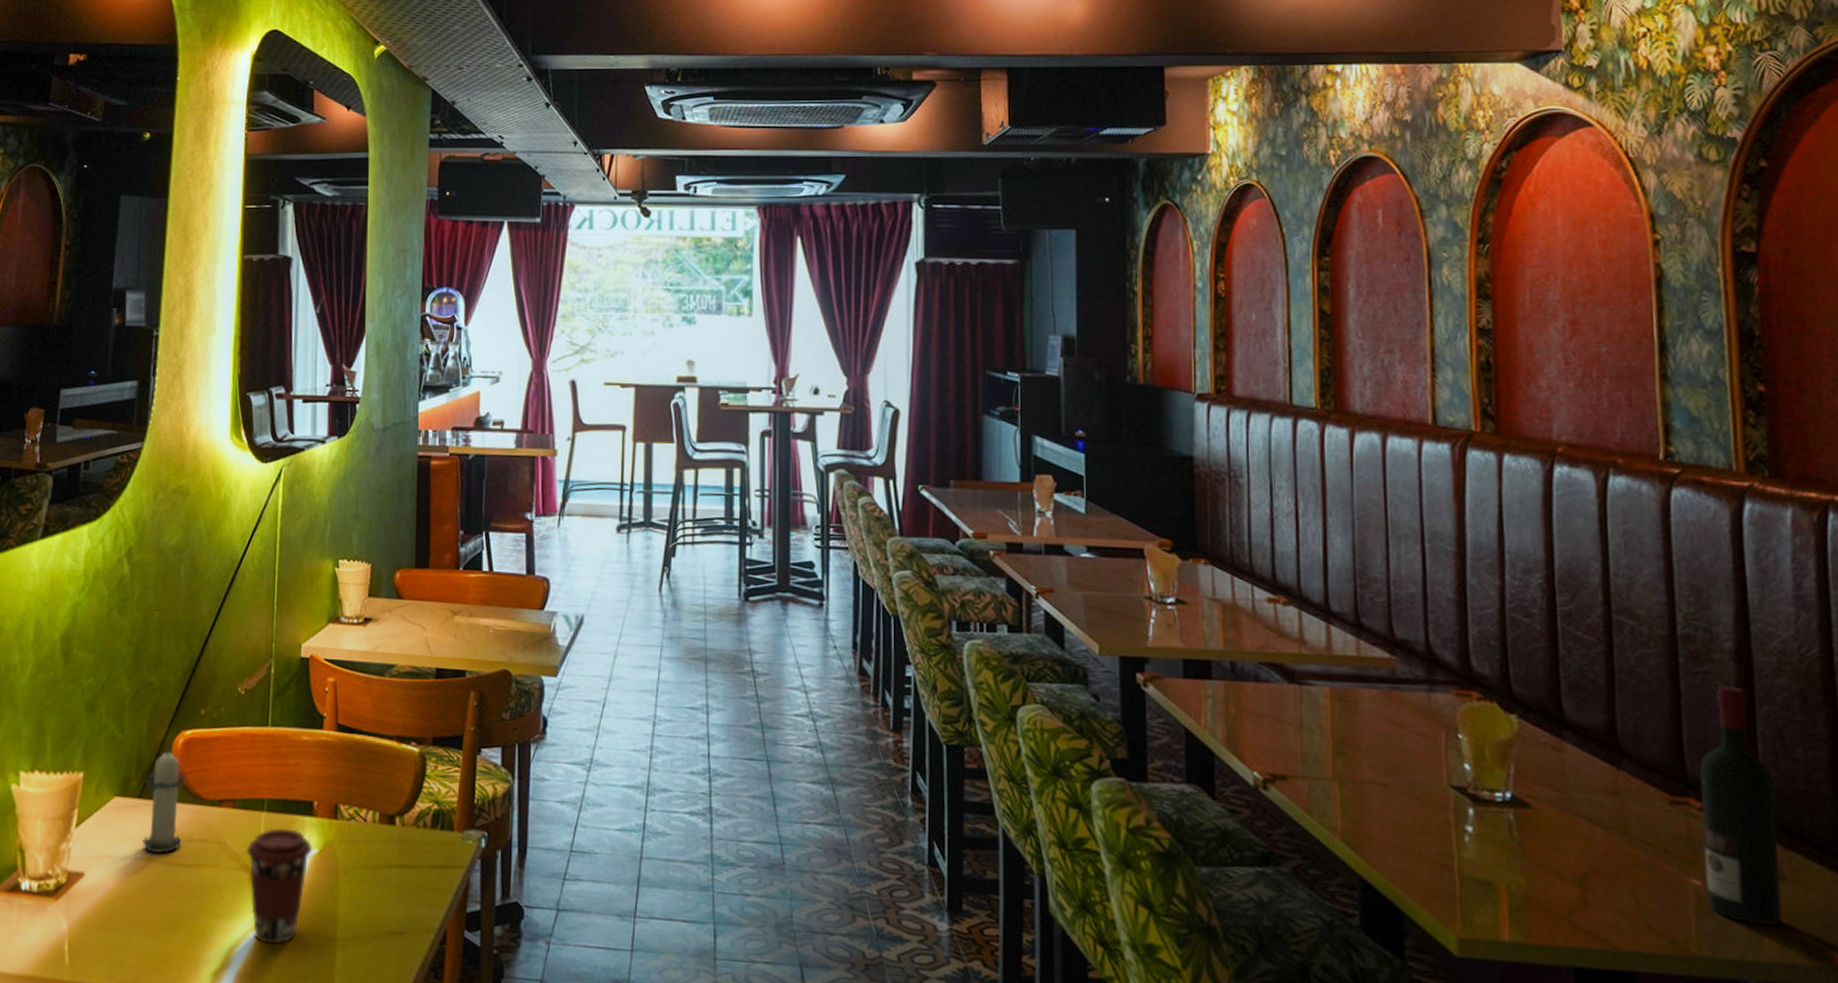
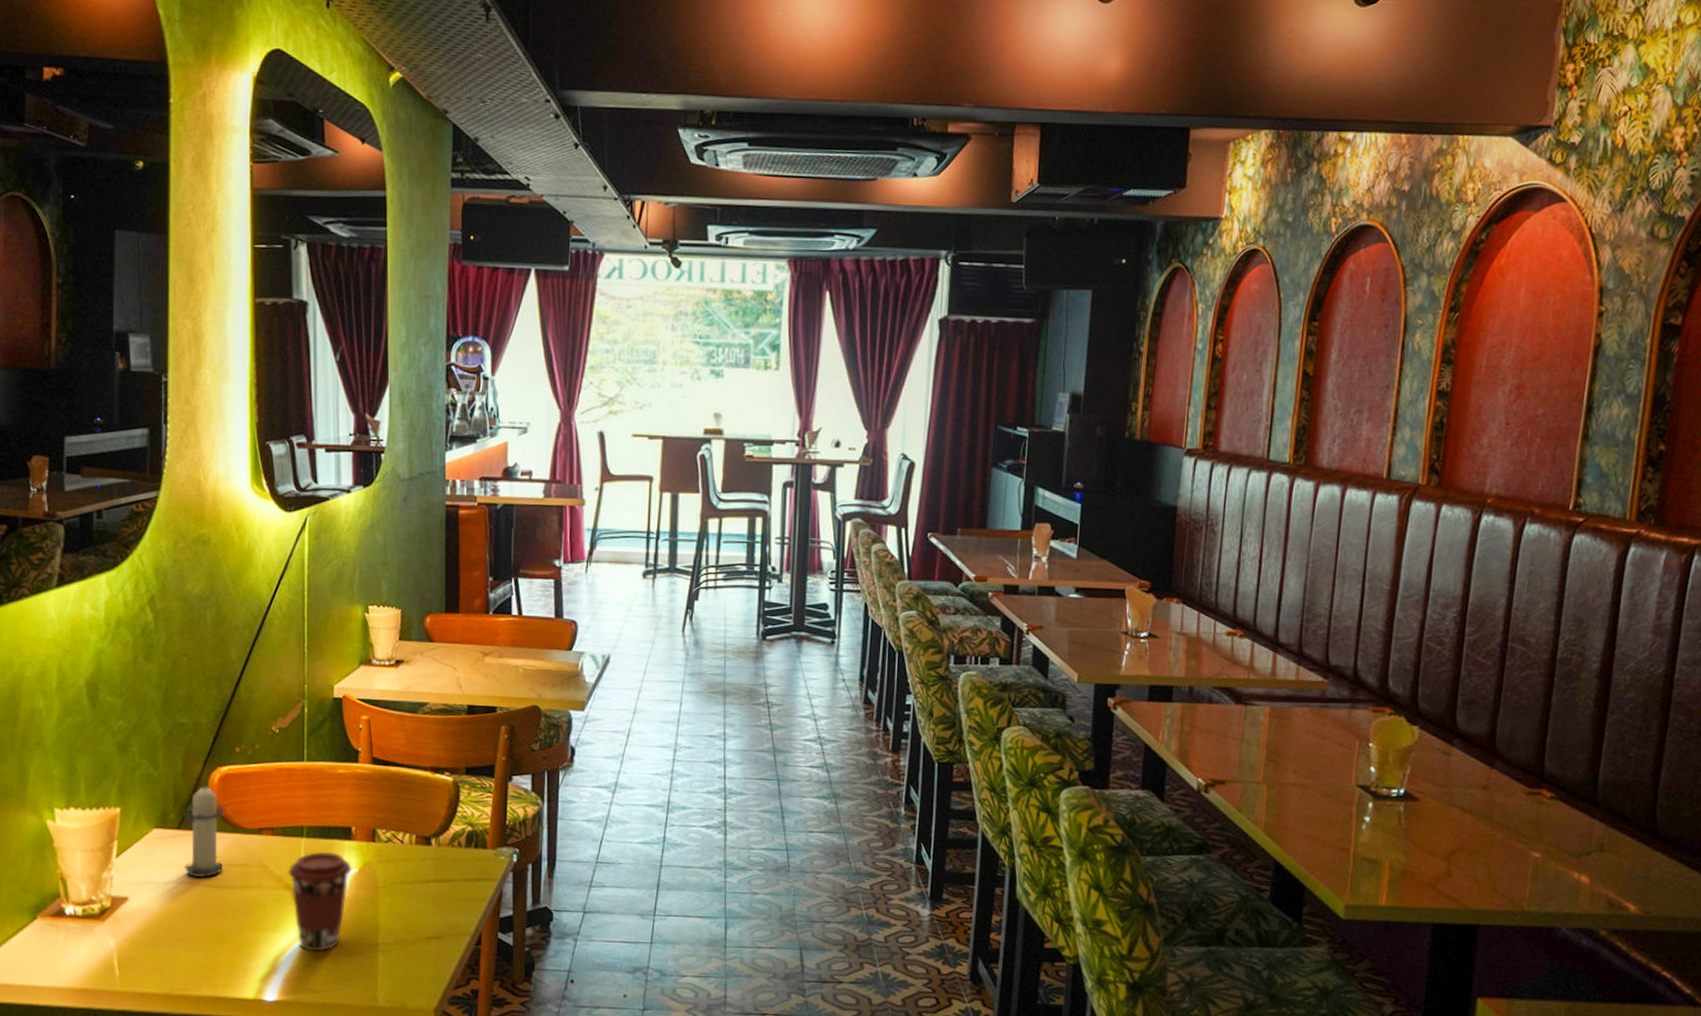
wine bottle: present [1700,685,1783,926] -> none [1542,699,1610,886]

